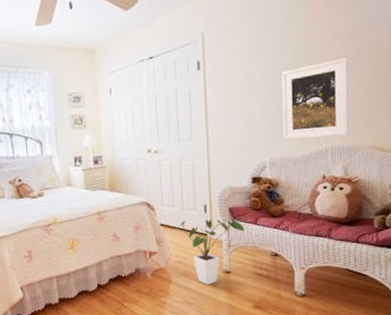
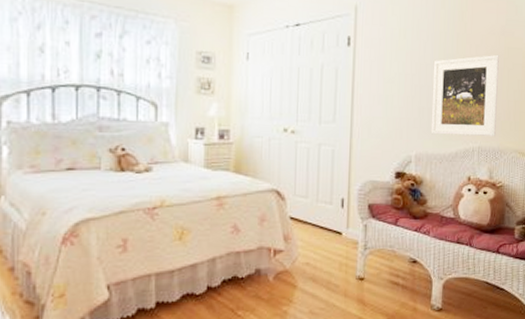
house plant: present [176,219,245,285] -> none [307,215,383,293]

